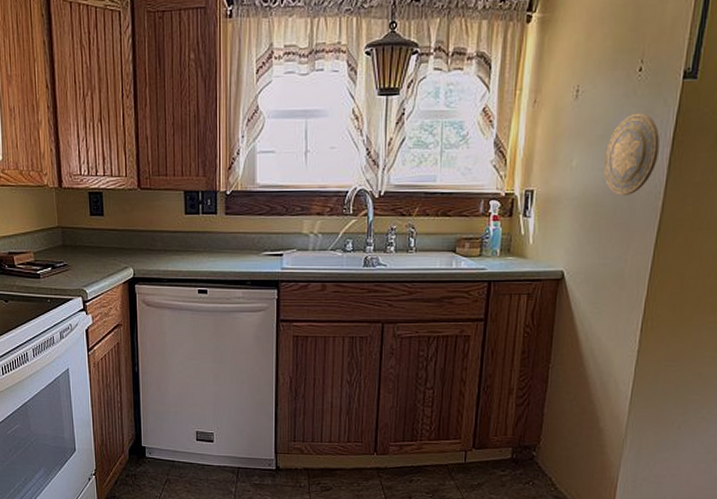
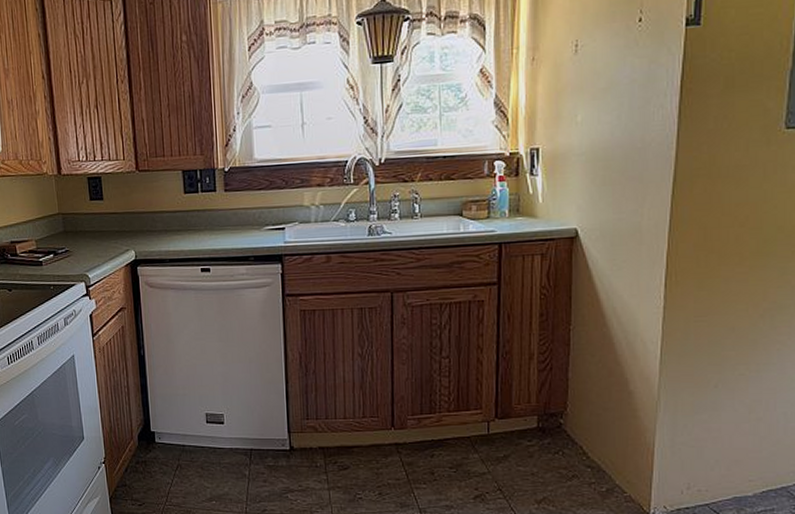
decorative plate: present [604,113,661,195] -> none [611,63,668,148]

